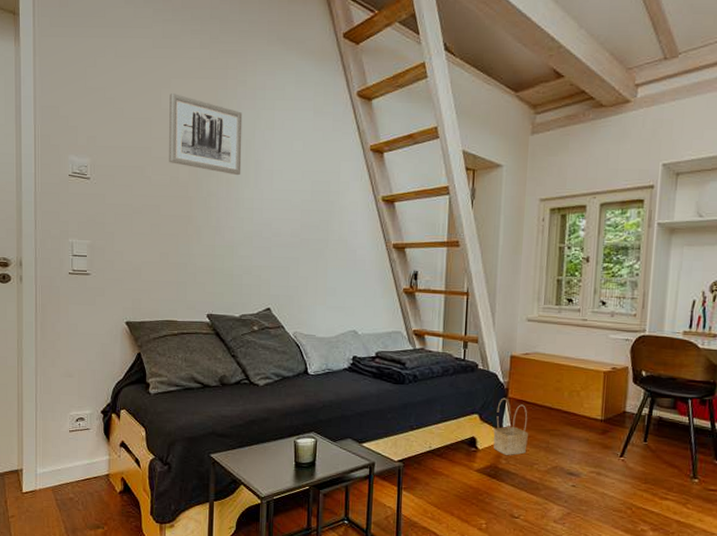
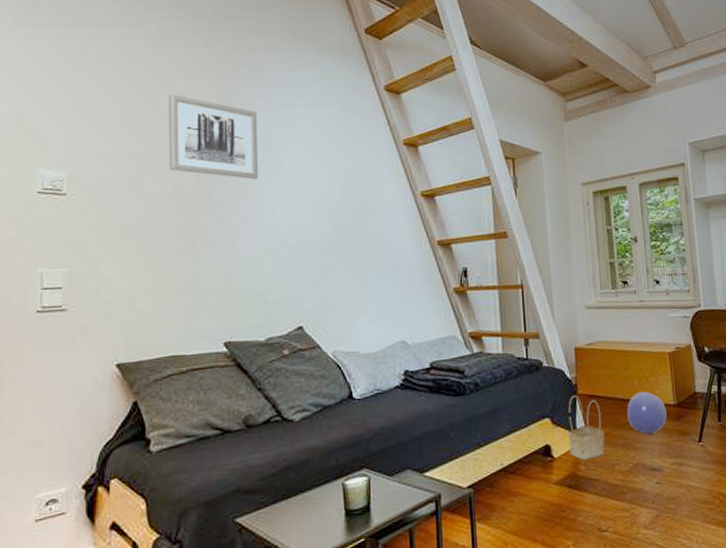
ball: none [553,403,593,442] -> present [627,391,667,434]

